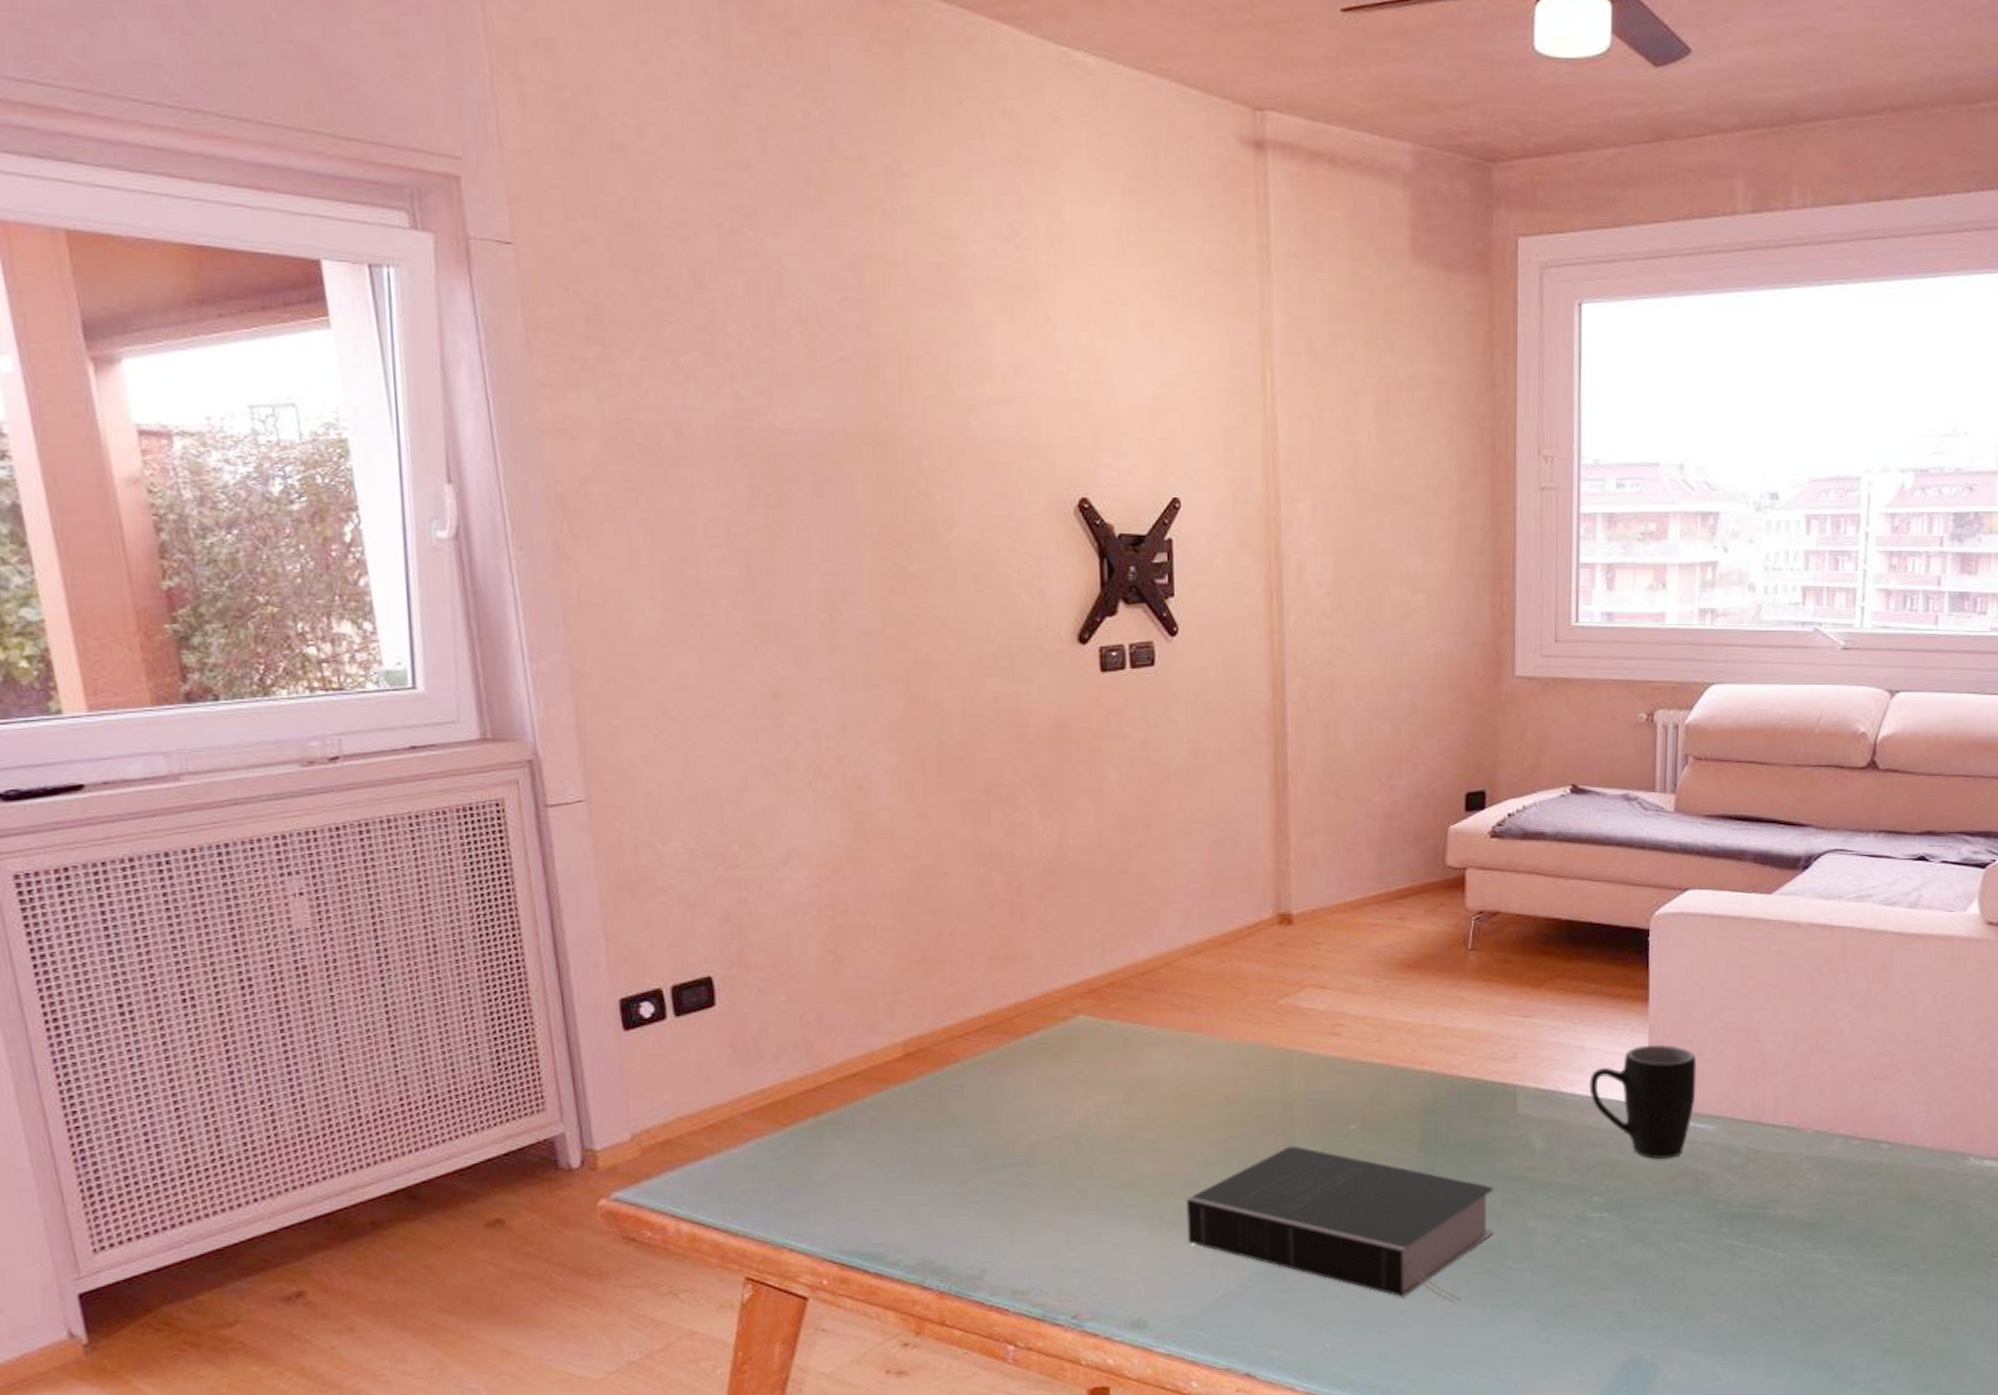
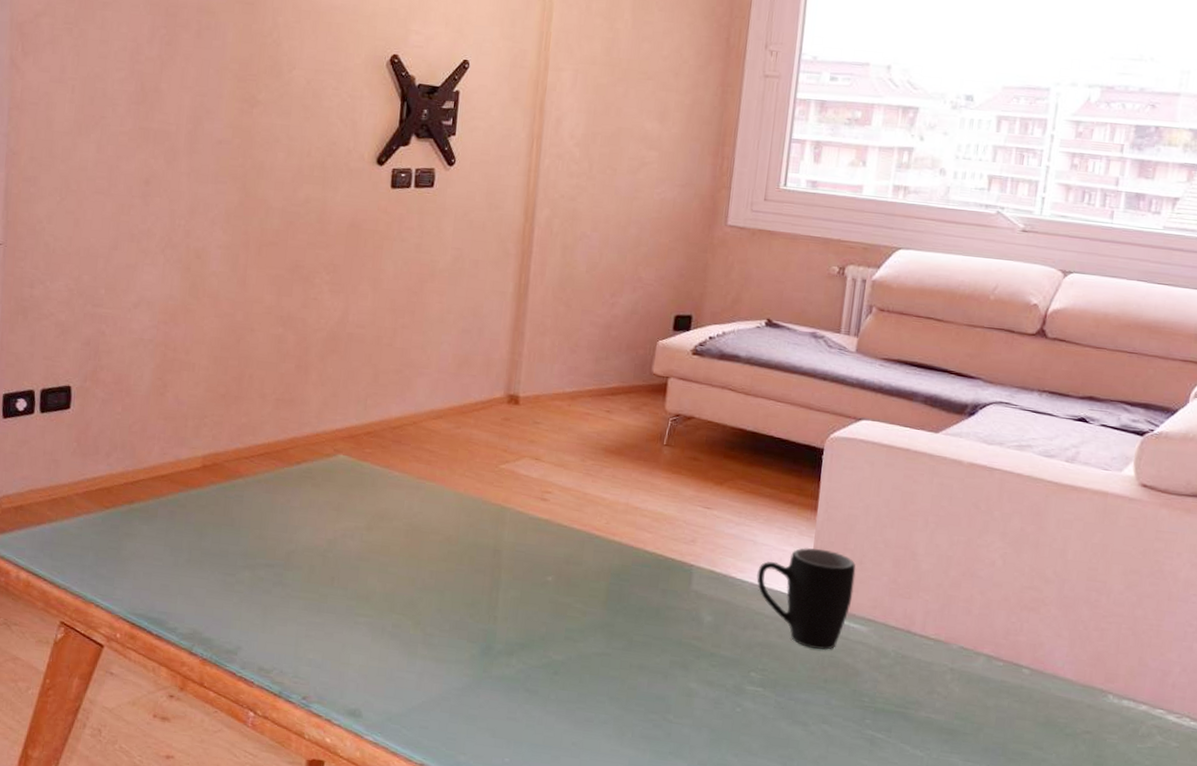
book: present [1187,1146,1493,1304] -> none [402,586,664,744]

